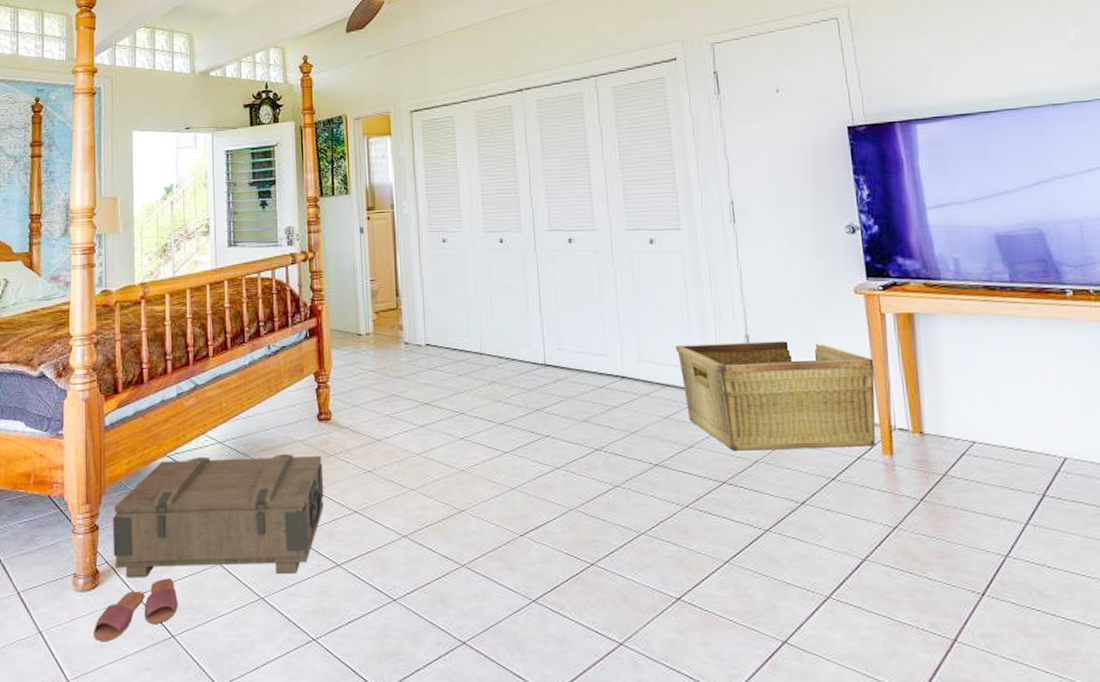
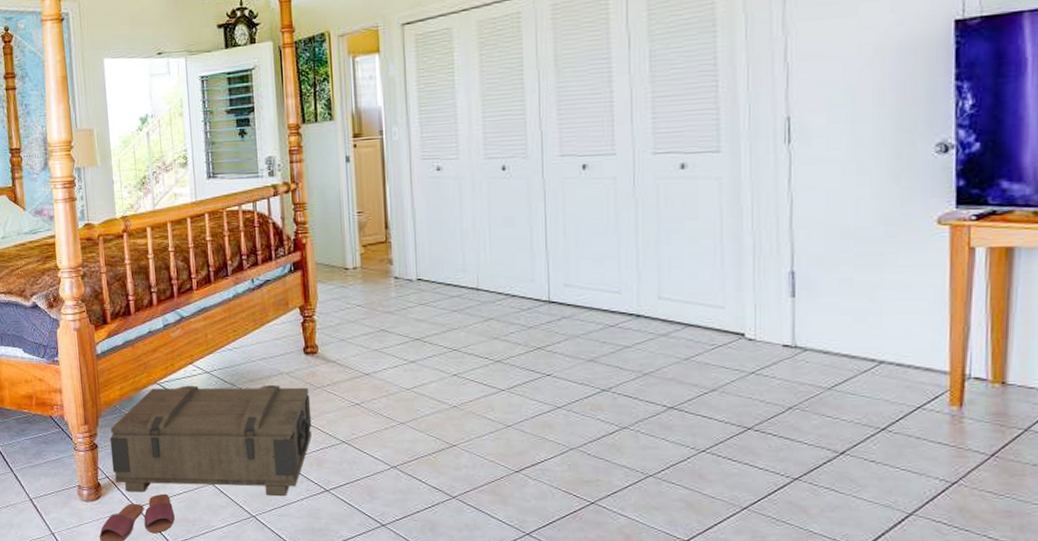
hamper: present [675,341,876,451] -> none [703,278,955,397]

